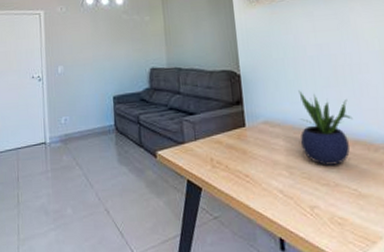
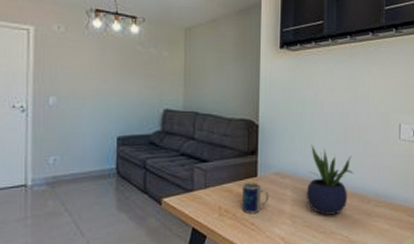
mug: none [232,132,261,165] -> present [242,182,270,213]

